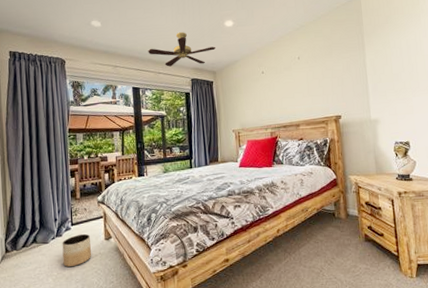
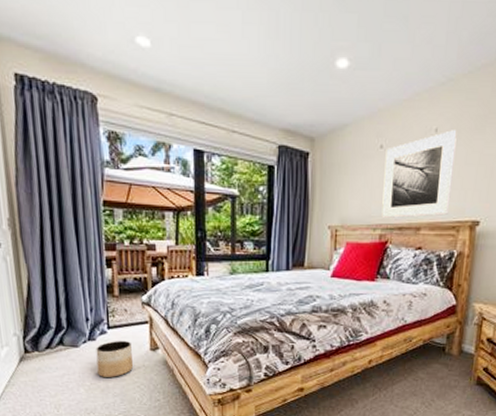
ceiling fan: present [148,32,216,67] -> none [218,70,319,124]
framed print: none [266,57,318,121] -> present [381,130,457,219]

